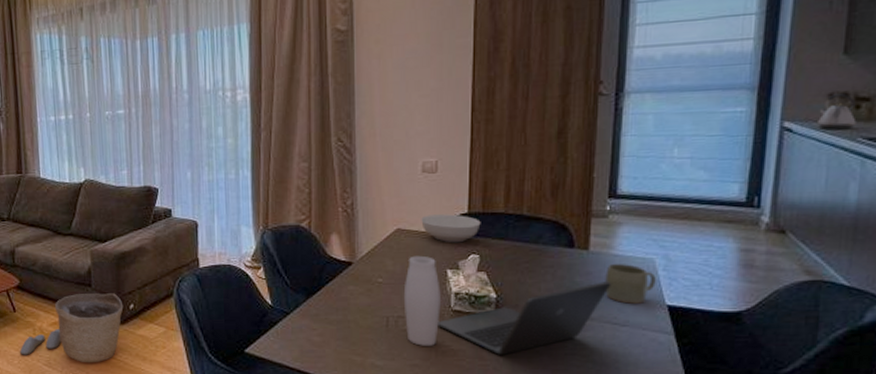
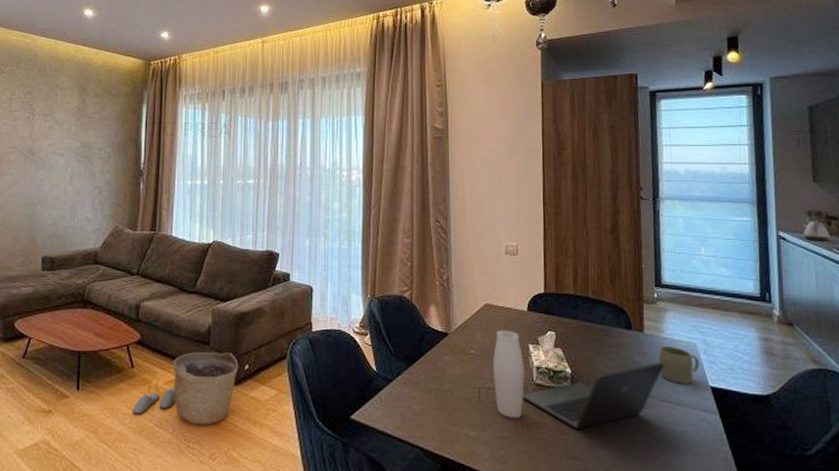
bowl: present [421,214,481,243] -> none [506,293,555,320]

